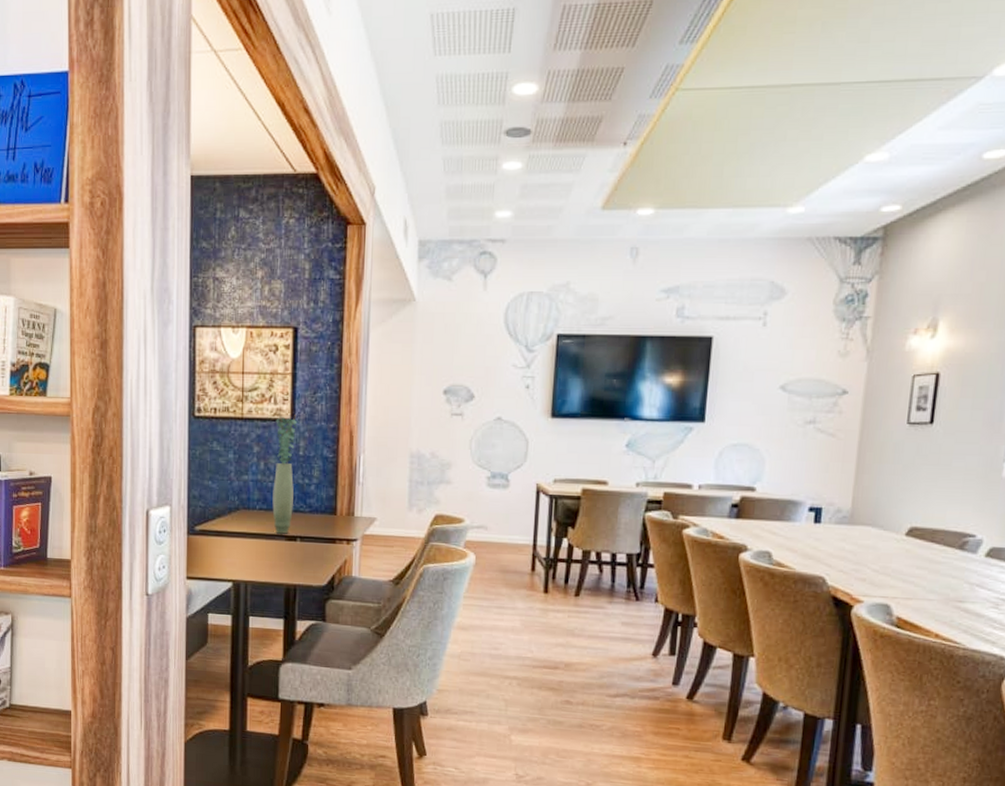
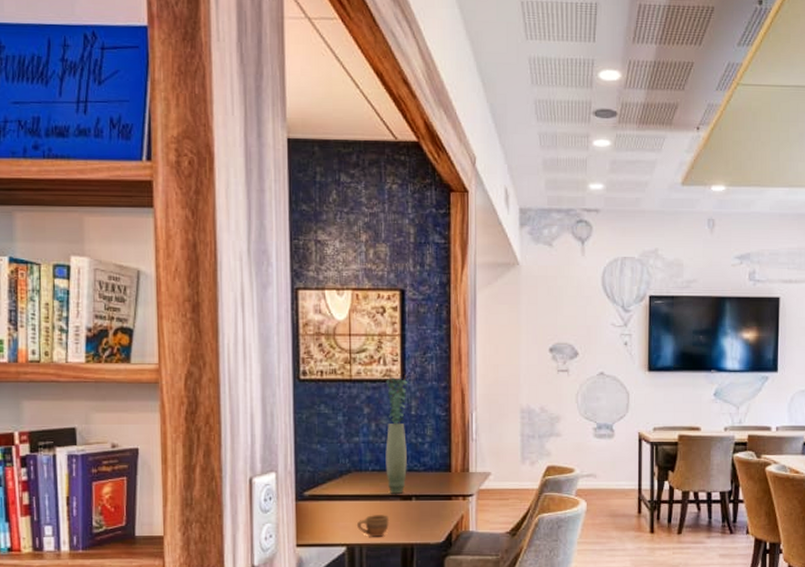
cup: none [242,553,275,576] -> present [356,515,390,537]

